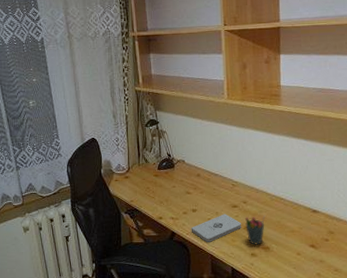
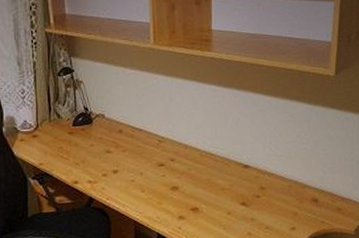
notepad: present [191,214,241,242] -> none [111,173,168,207]
pen holder: present [245,215,266,245] -> none [172,173,195,207]

